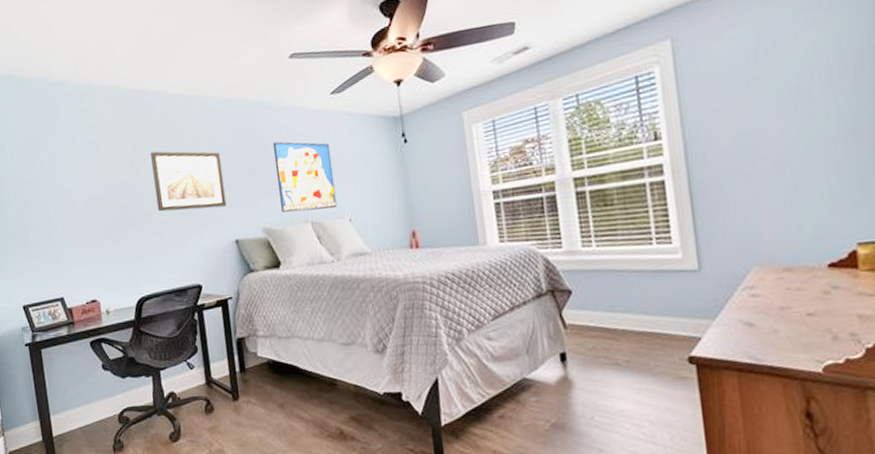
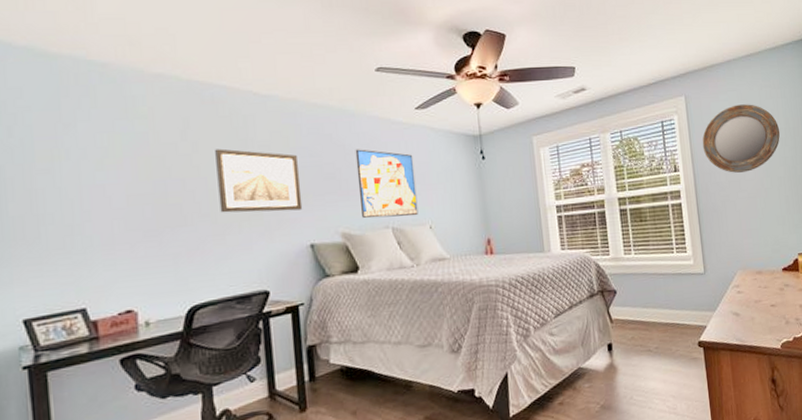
home mirror: none [697,37,830,136] -> present [702,104,780,173]

